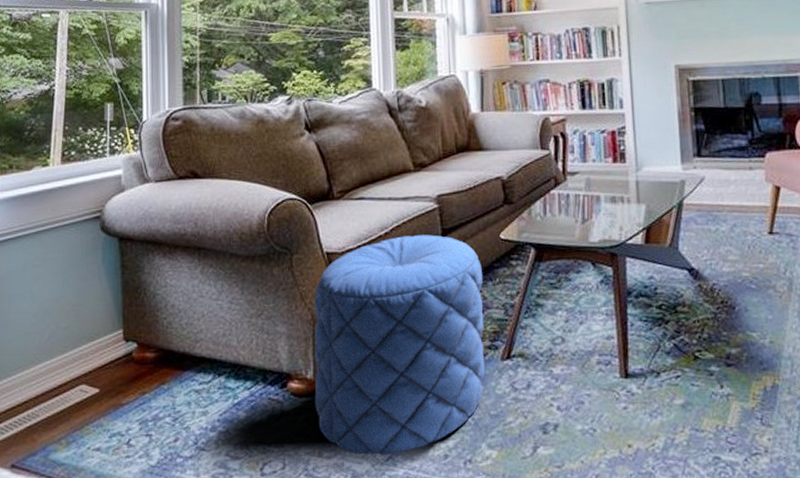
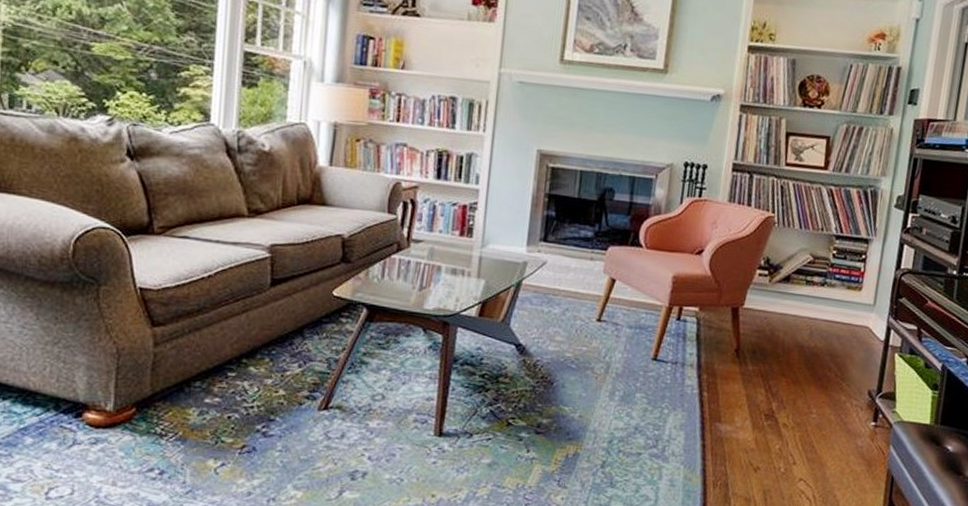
pouf: present [314,234,485,455] -> none [112,280,310,488]

